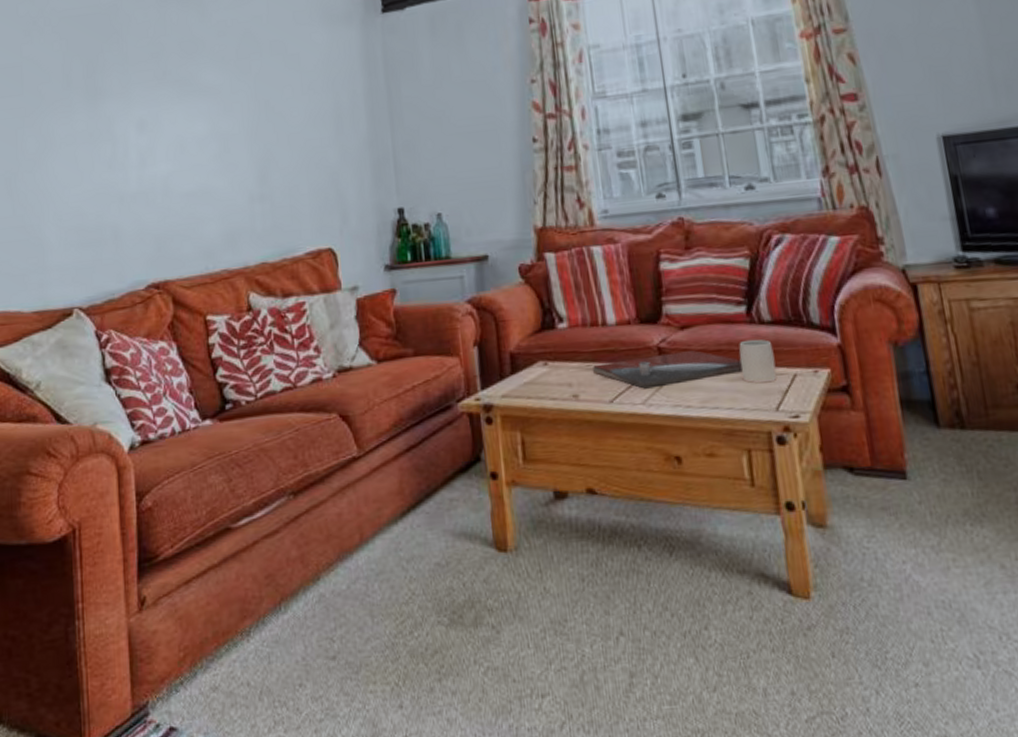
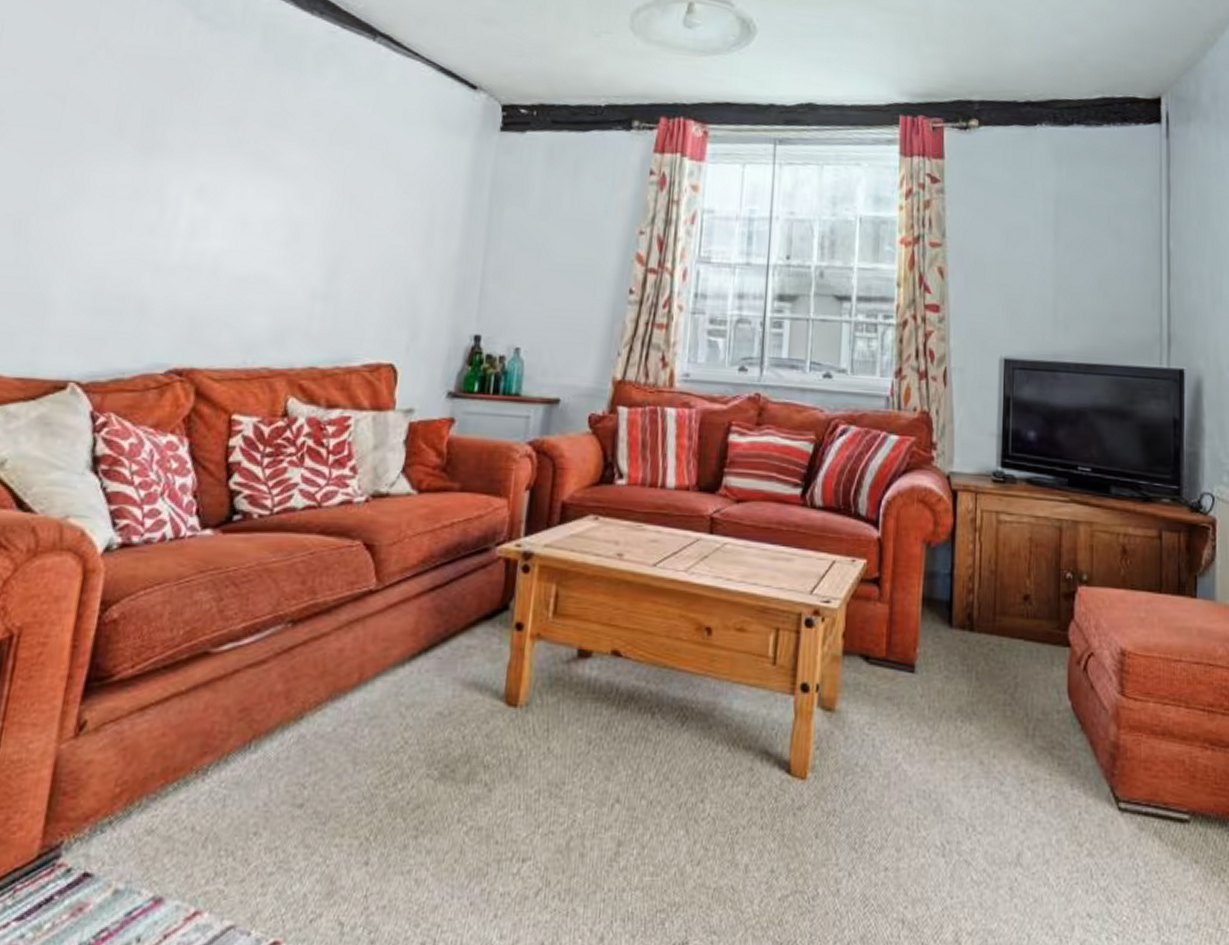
tray: present [593,350,743,389] -> none [643,524,787,557]
mug: present [738,339,777,384] -> none [785,521,819,566]

